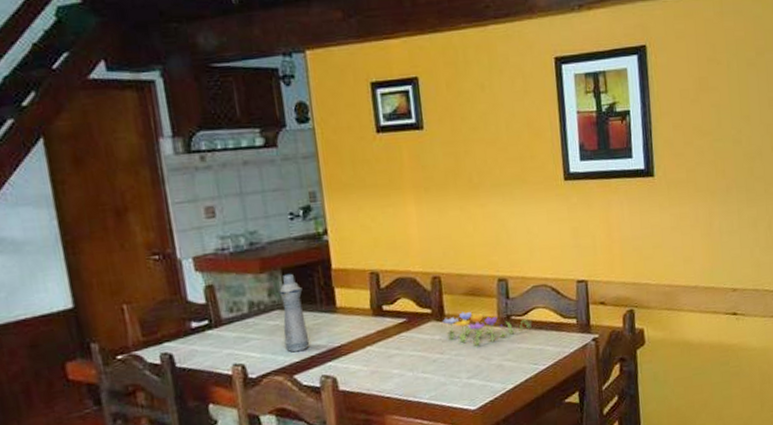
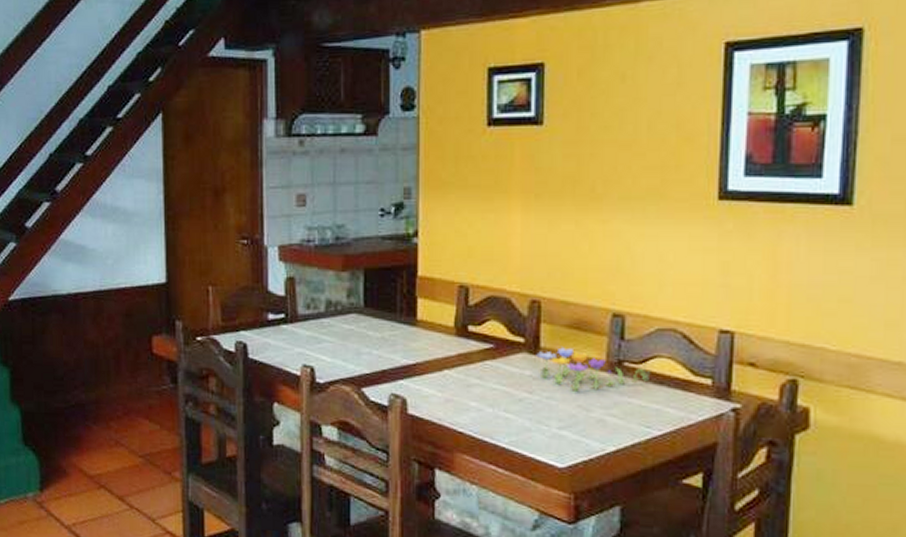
bottle: present [277,273,310,352] -> none [357,275,383,363]

